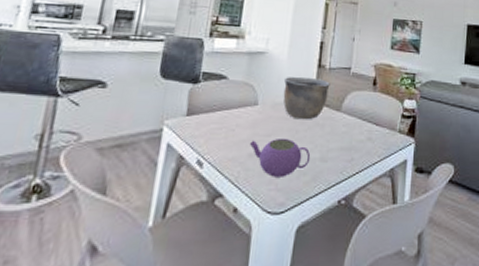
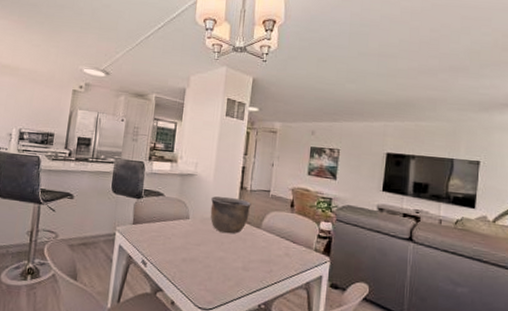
teapot: present [250,138,311,177] -> none [183,247,234,281]

